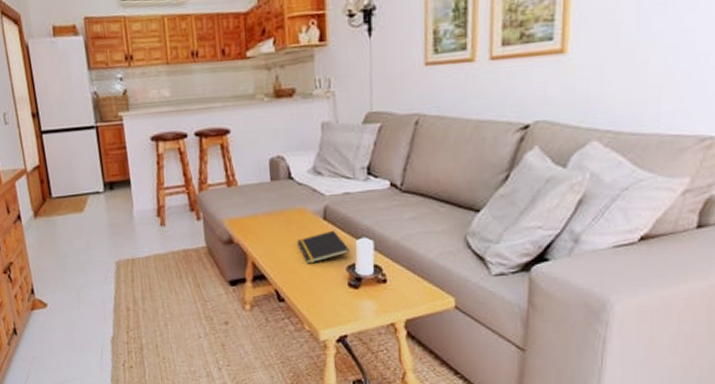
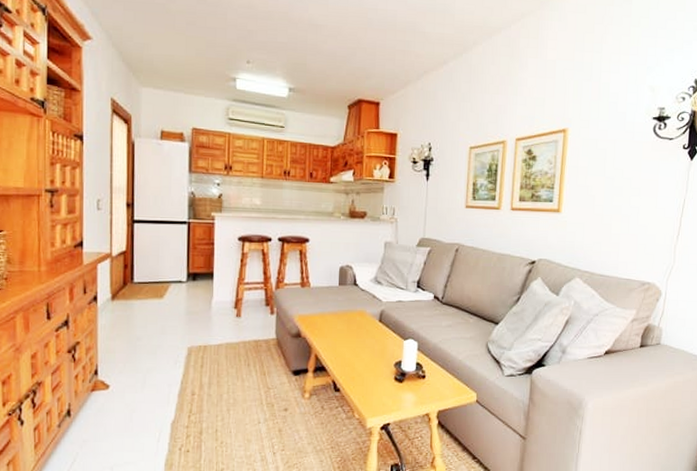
notepad: present [297,230,351,264] -> none [356,331,399,359]

